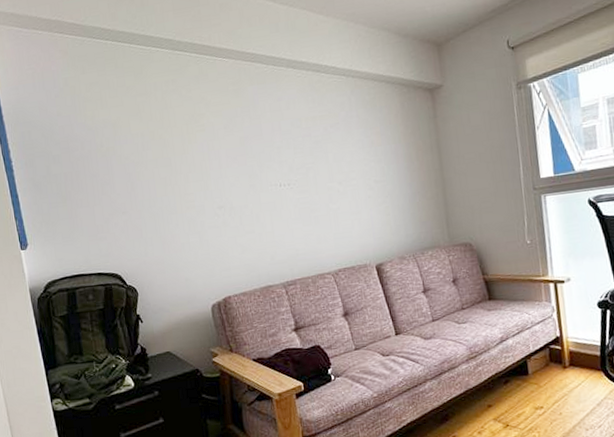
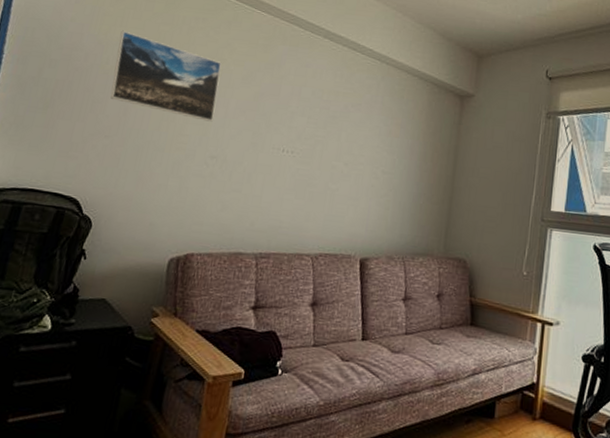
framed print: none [104,111,210,178] -> present [110,30,222,122]

